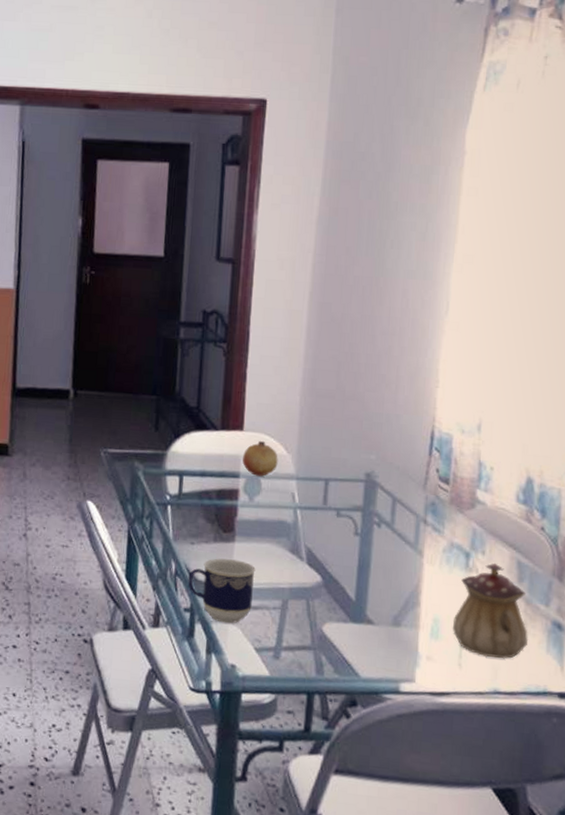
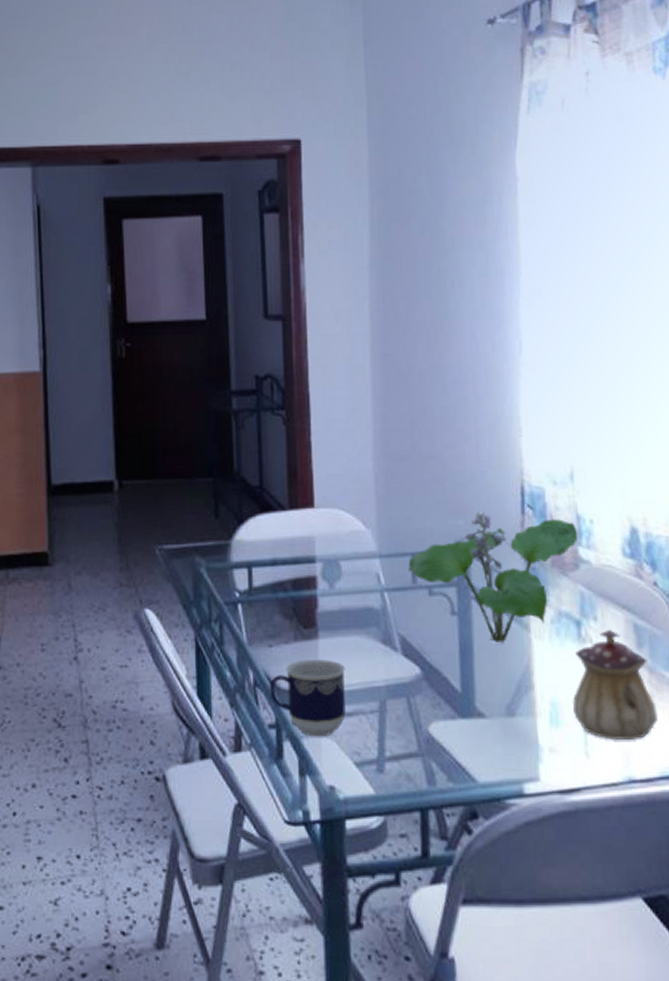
fruit: present [243,440,278,477] -> none [317,516,357,558]
plant: none [321,449,478,565] -> present [408,511,579,644]

